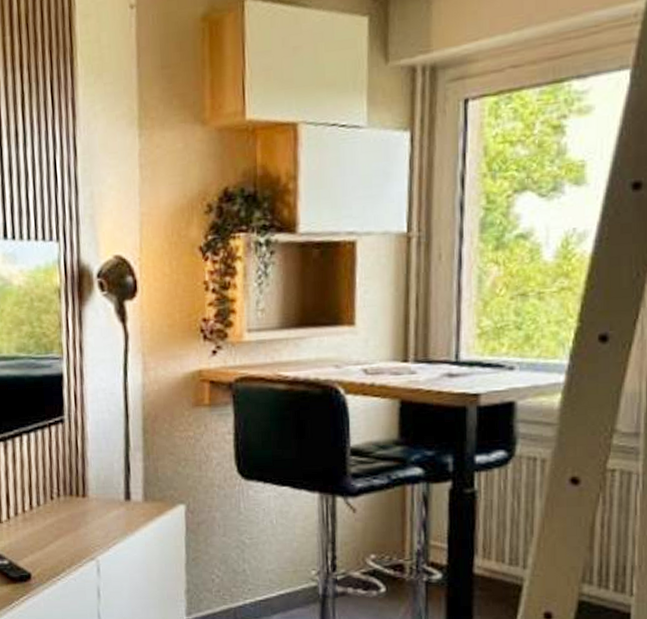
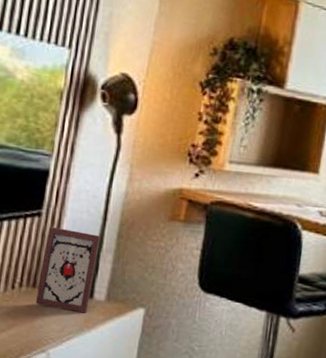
picture frame: none [74,431,128,517] -> present [35,226,101,313]

